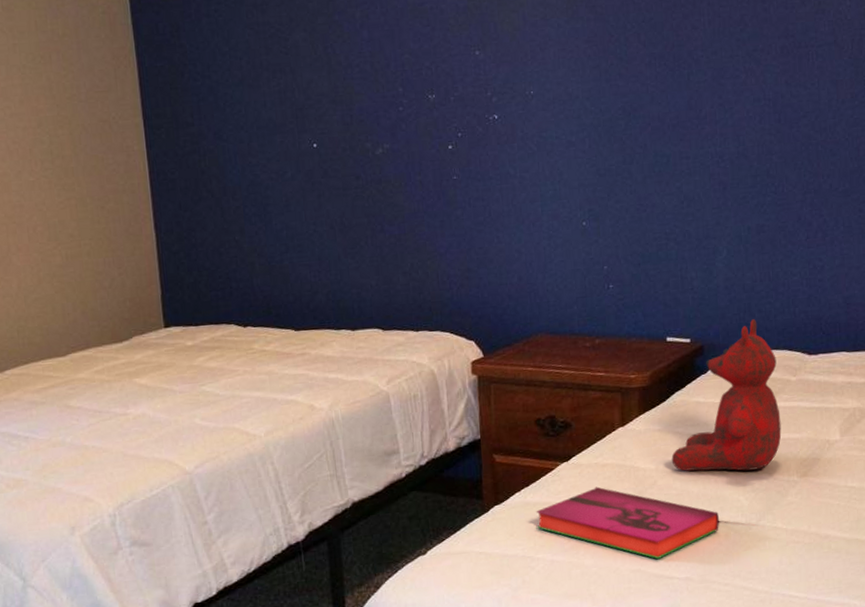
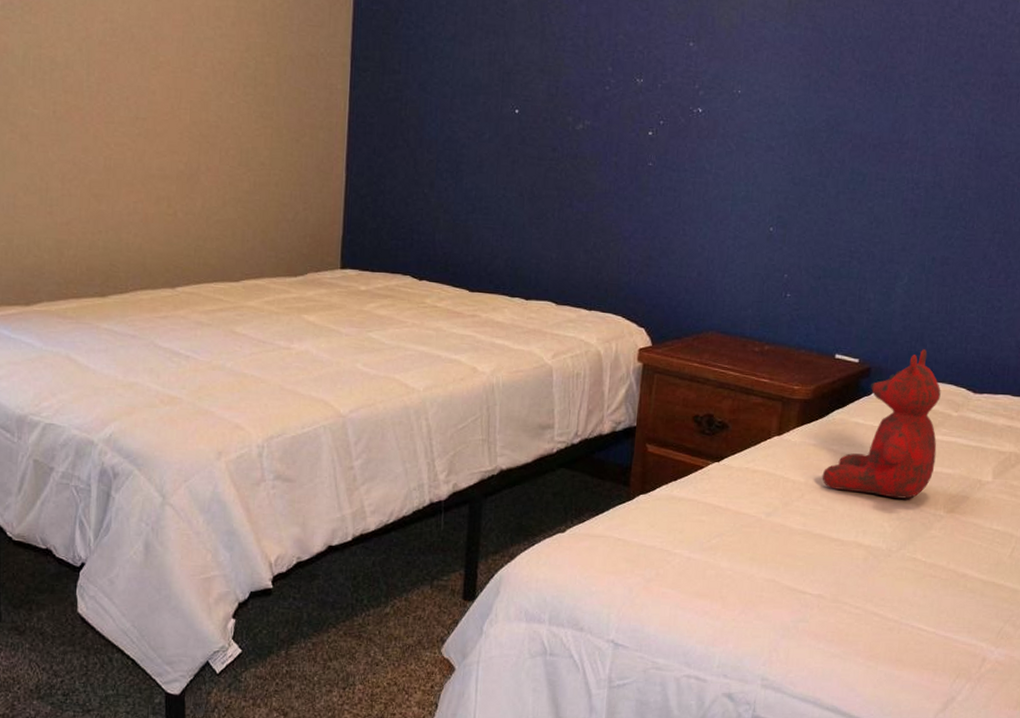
hardback book: present [536,486,719,560] -> none [679,491,860,573]

